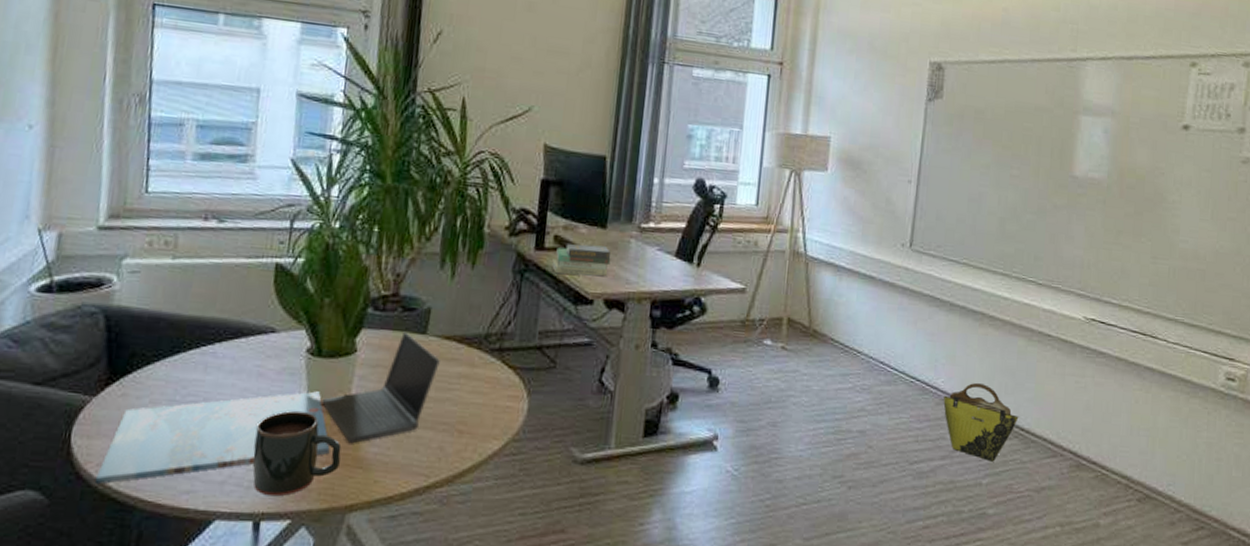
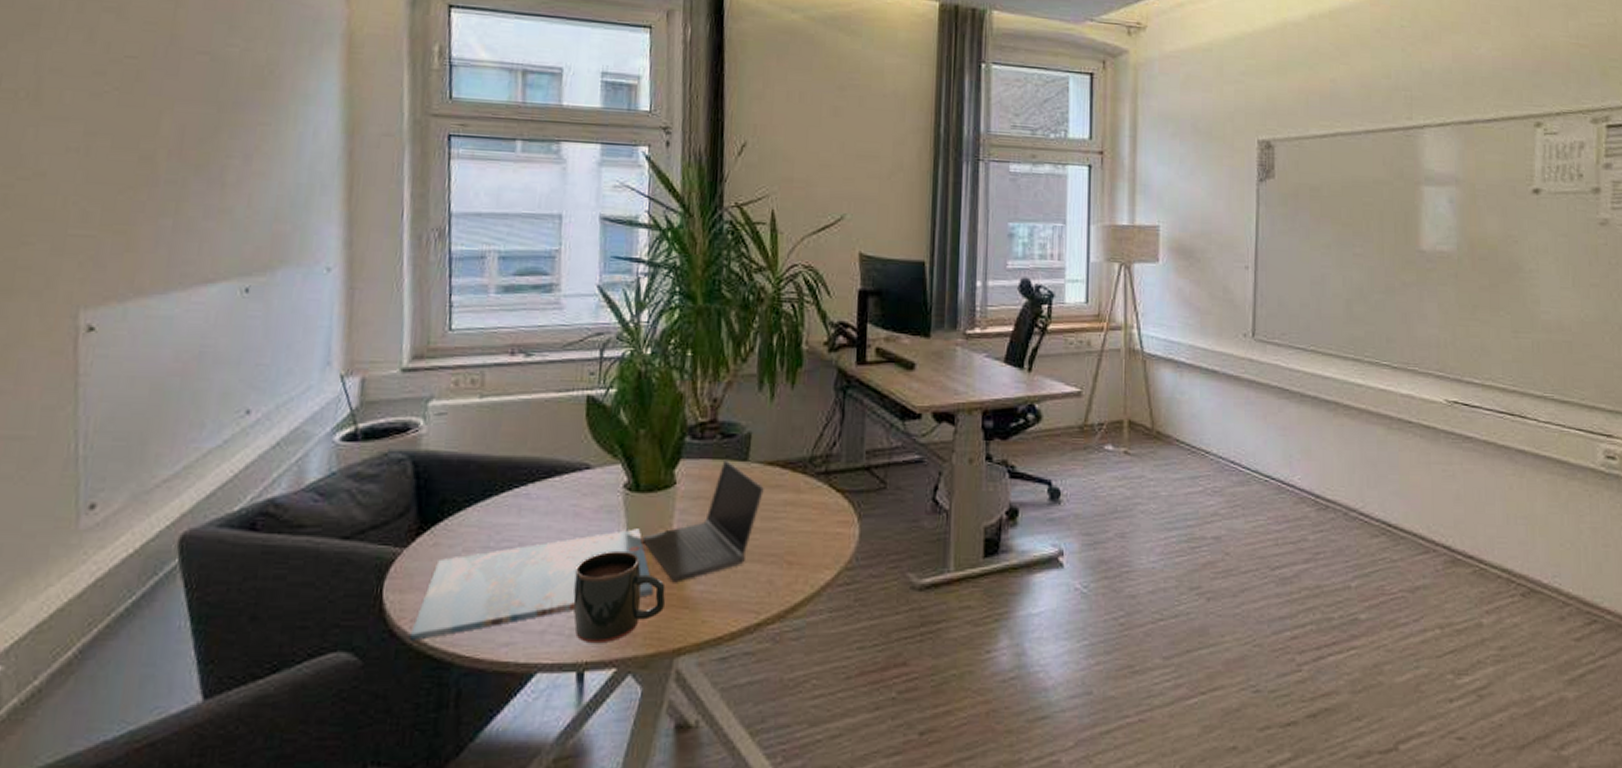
books: present [552,244,611,276] -> none [875,355,937,389]
tote bag: present [943,382,1019,462] -> none [1302,477,1385,562]

